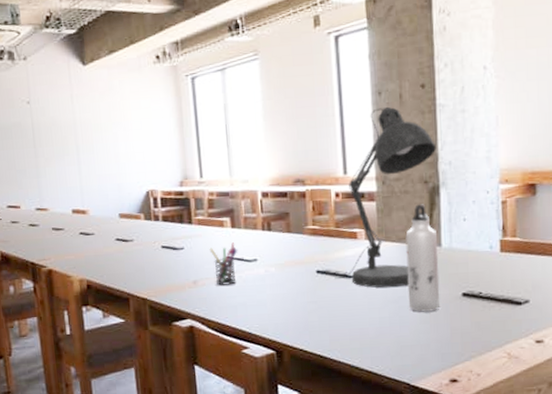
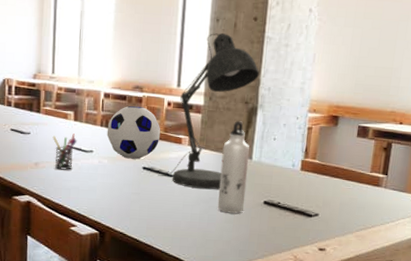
soccer ball: none [270,202,332,264] -> present [107,106,161,160]

